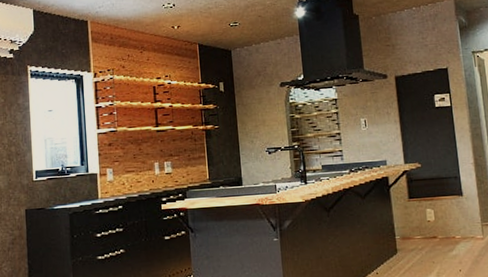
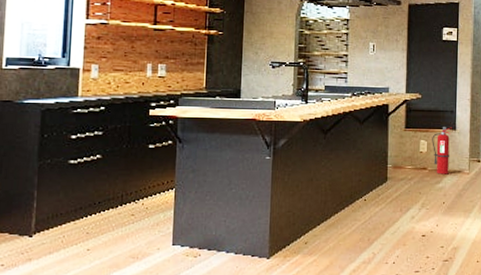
fire extinguisher: none [438,193,461,242] -> present [432,127,452,174]

